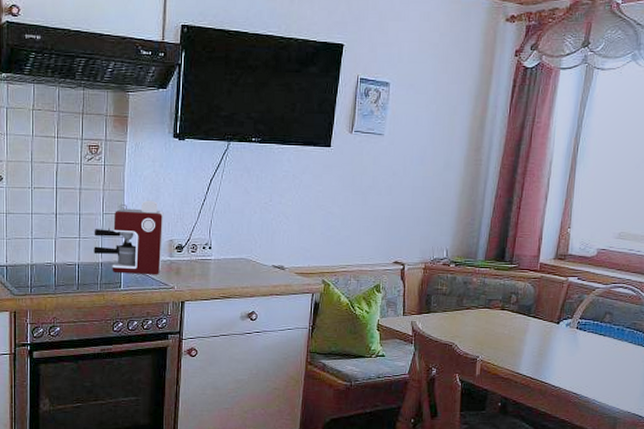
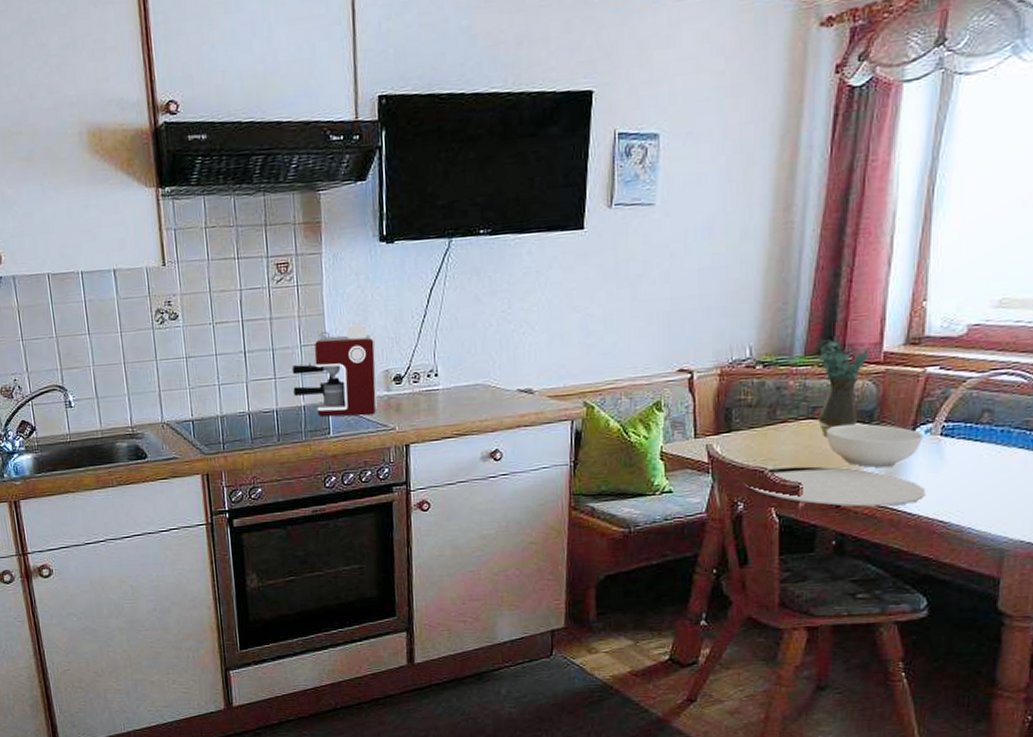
placemat: none [437,344,565,379] -> present [743,466,926,508]
vase: none [492,247,530,323] -> present [817,337,869,437]
bowl: none [498,314,566,349] -> present [826,423,924,467]

